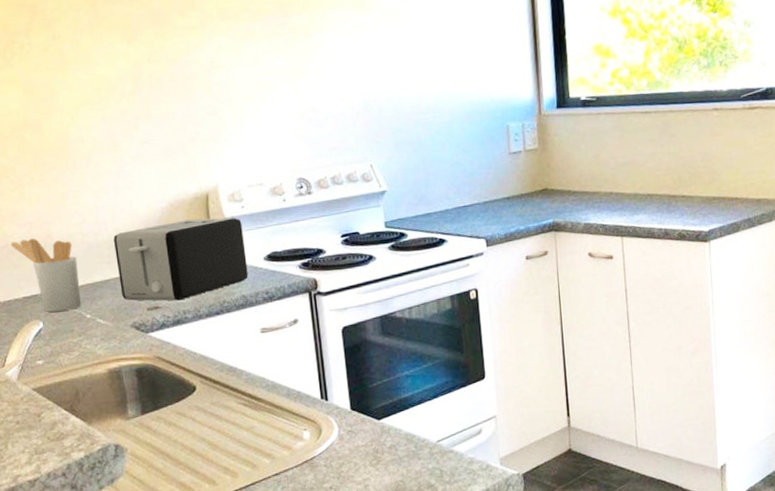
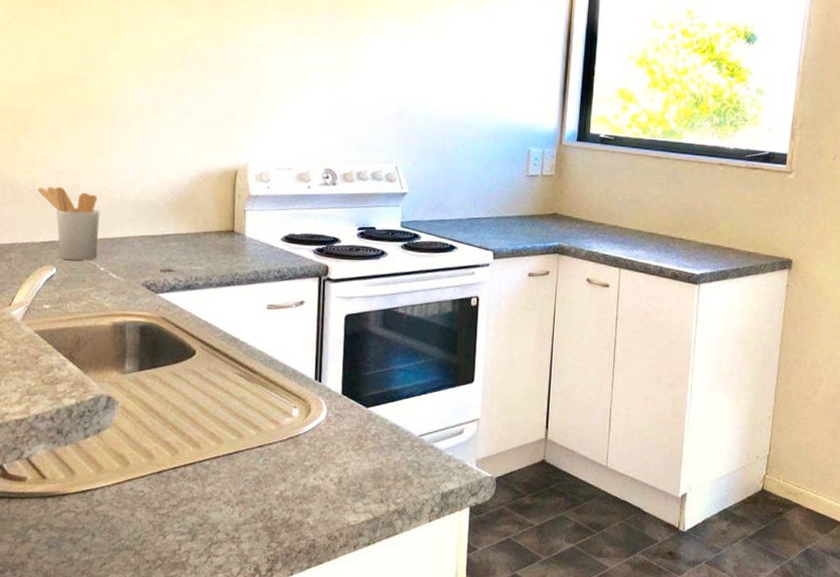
toaster: present [113,217,249,301] -> none [138,191,265,267]

